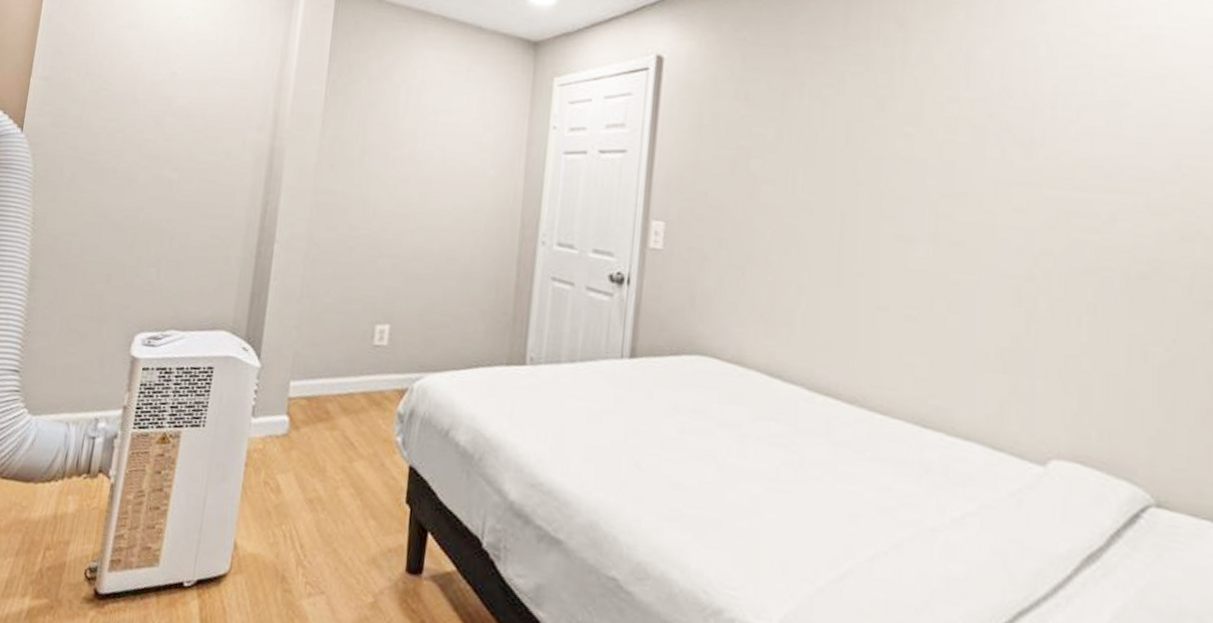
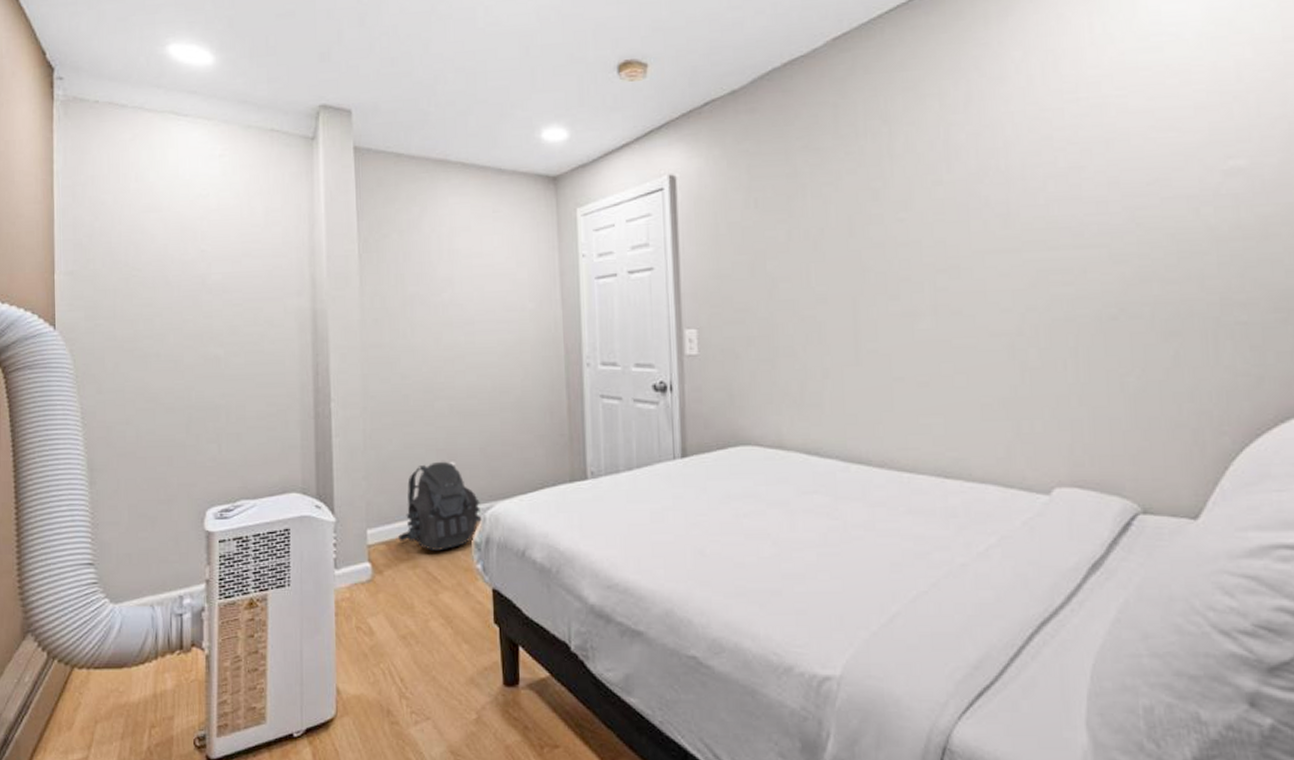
backpack: none [319,321,410,416] -> present [397,461,482,552]

